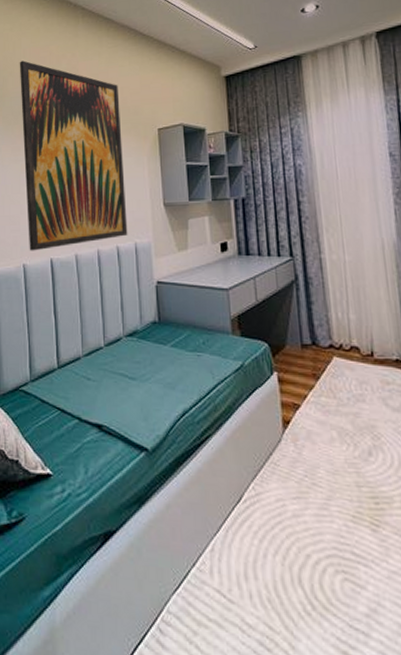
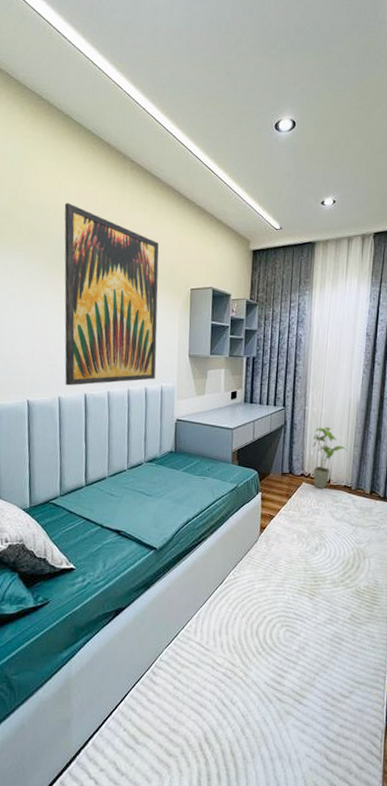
house plant: none [338,278,392,365] -> present [312,426,348,489]

